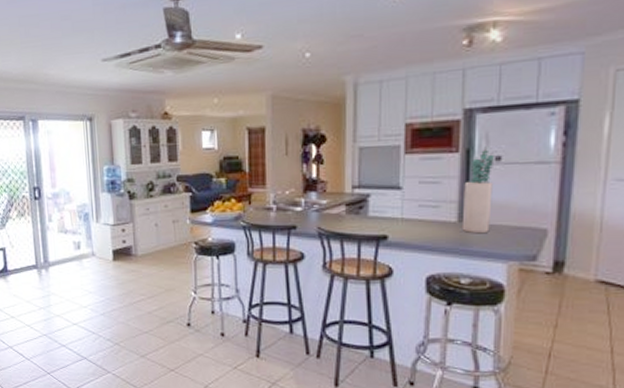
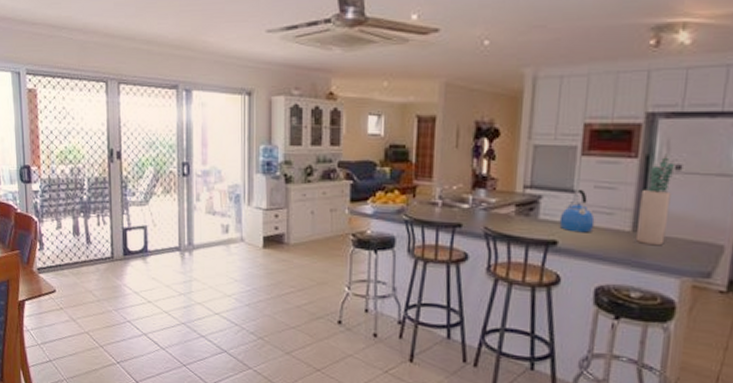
kettle: none [388,185,422,227] -> present [559,189,595,233]

